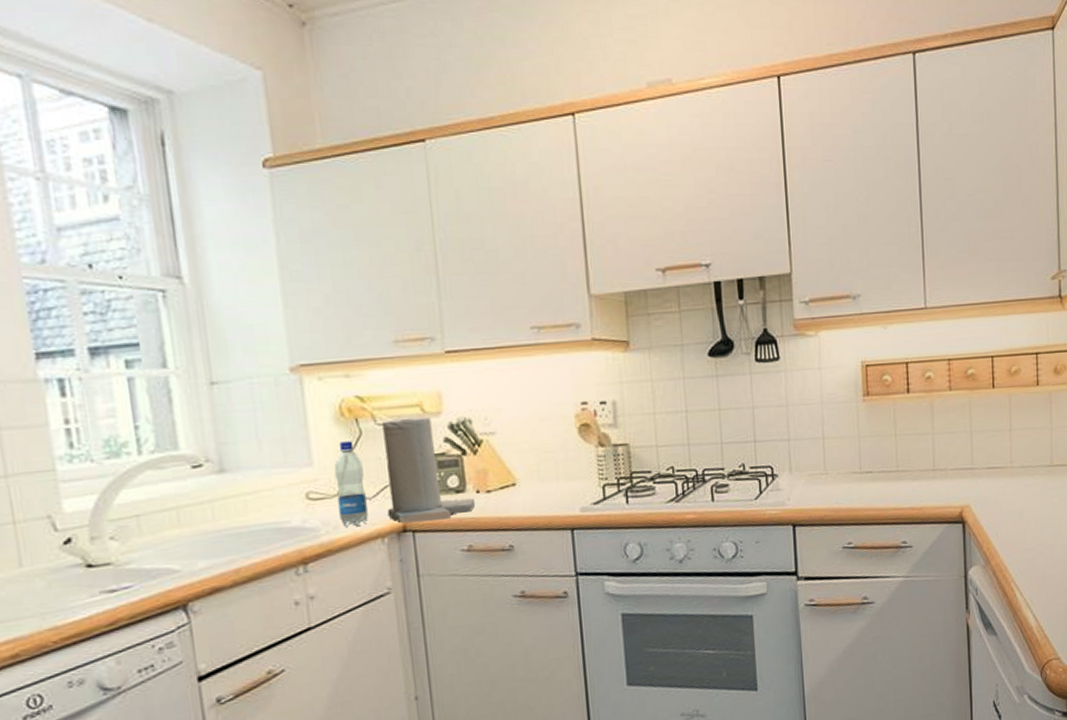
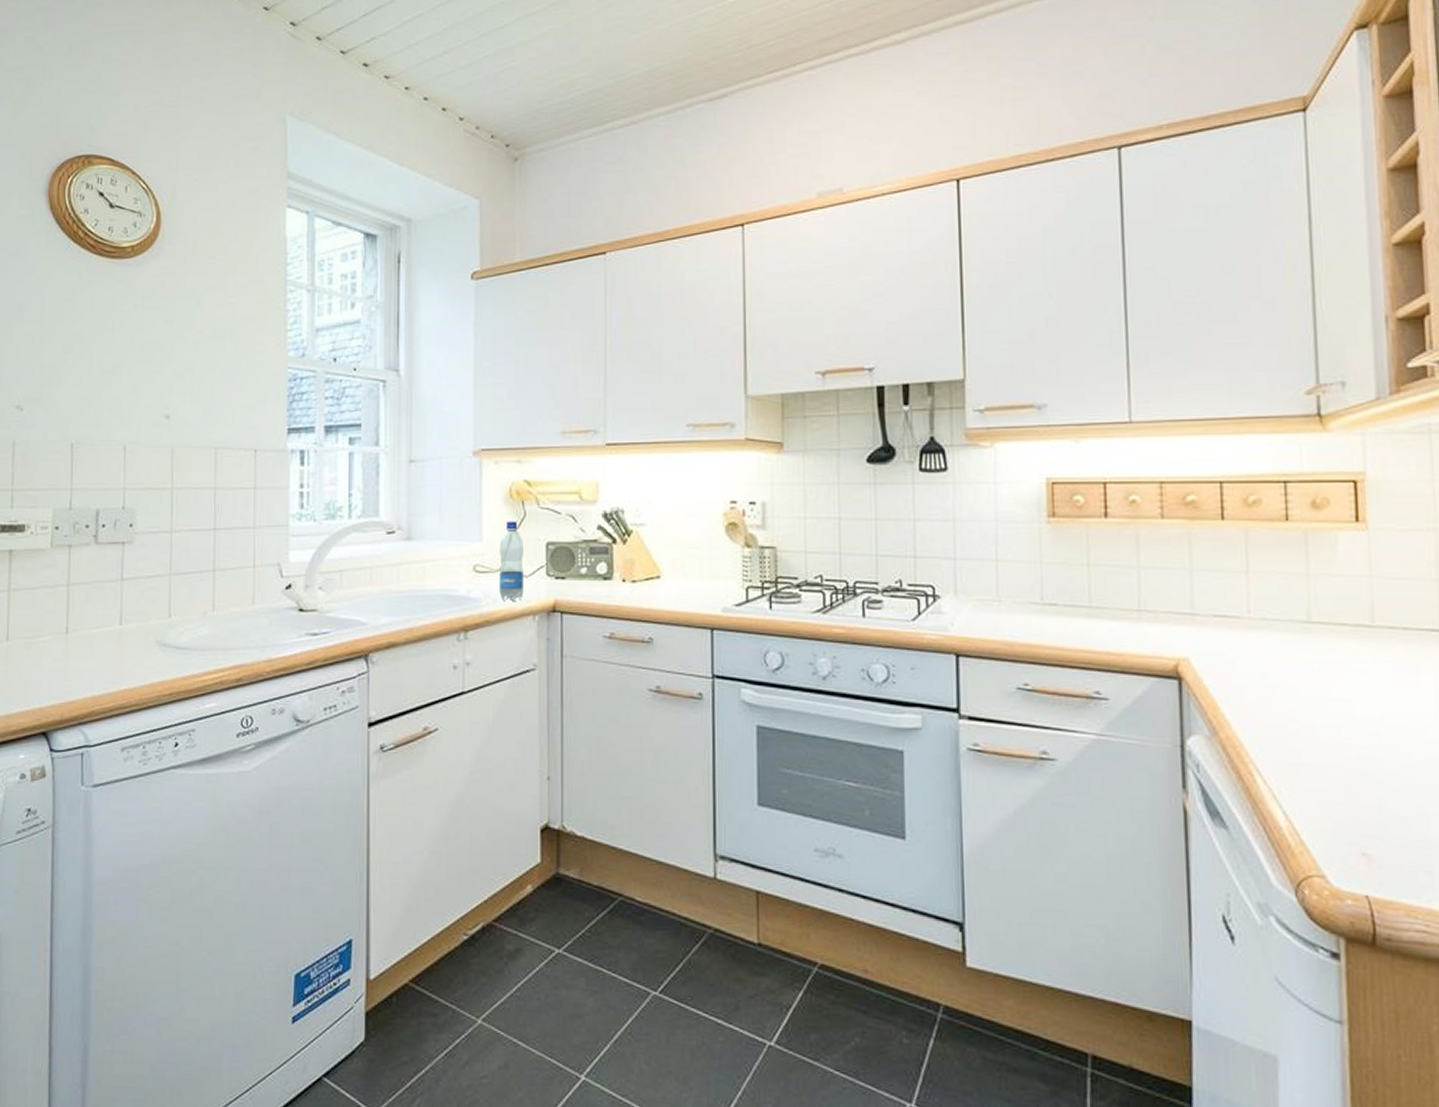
paper towel: present [381,416,476,524] -> none [541,504,621,604]

